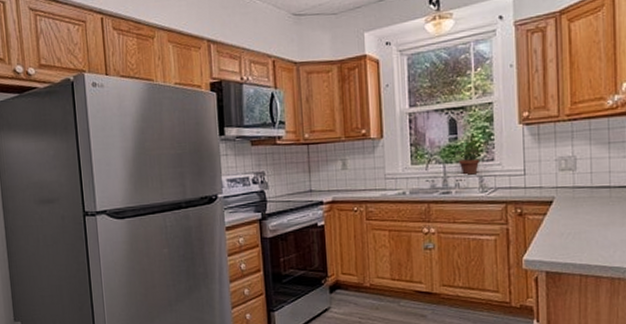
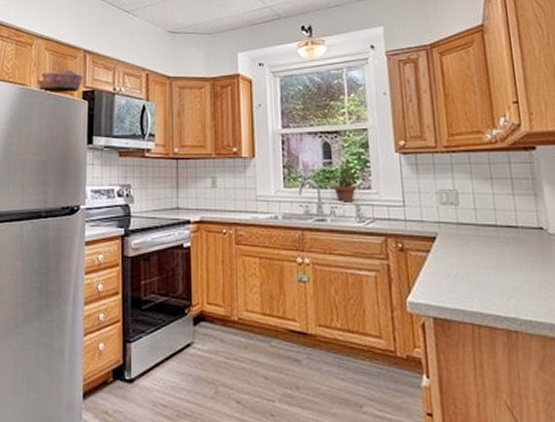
decorative basket: none [162,61,210,87] -> present [37,70,84,94]

